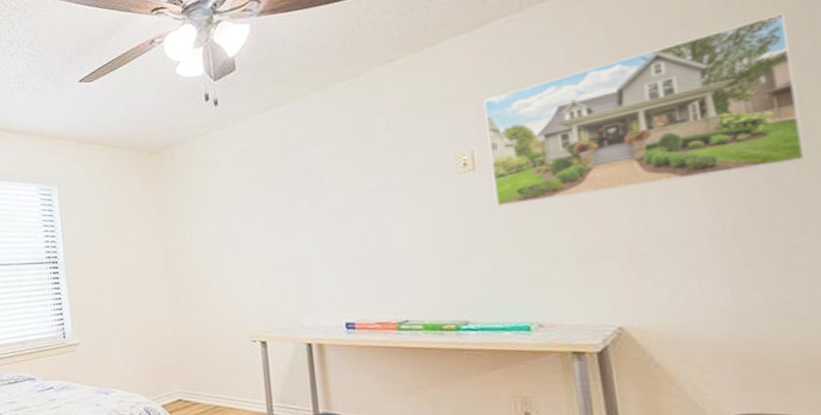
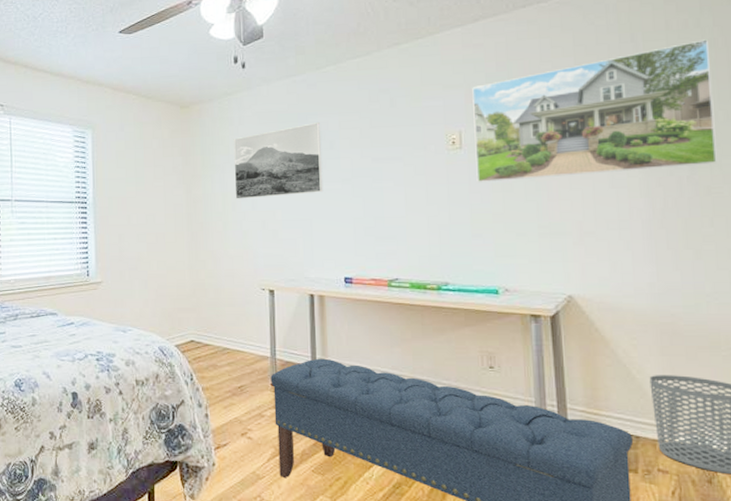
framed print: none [209,156,315,247] -> present [233,123,324,199]

